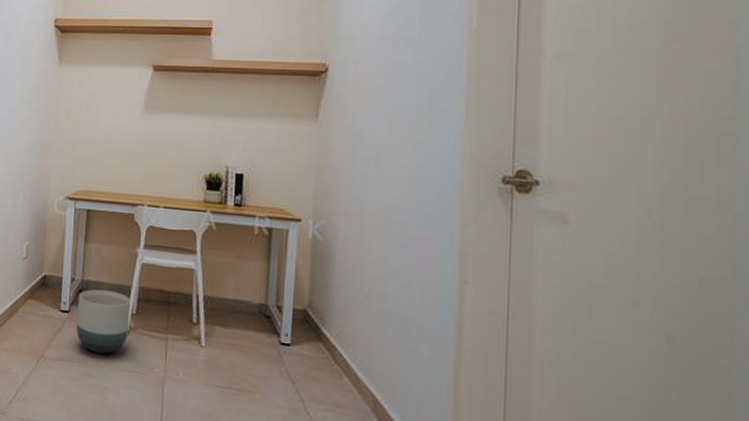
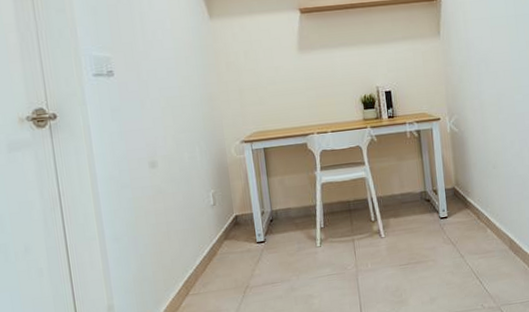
planter: present [76,289,131,354] -> none [270,213,321,270]

